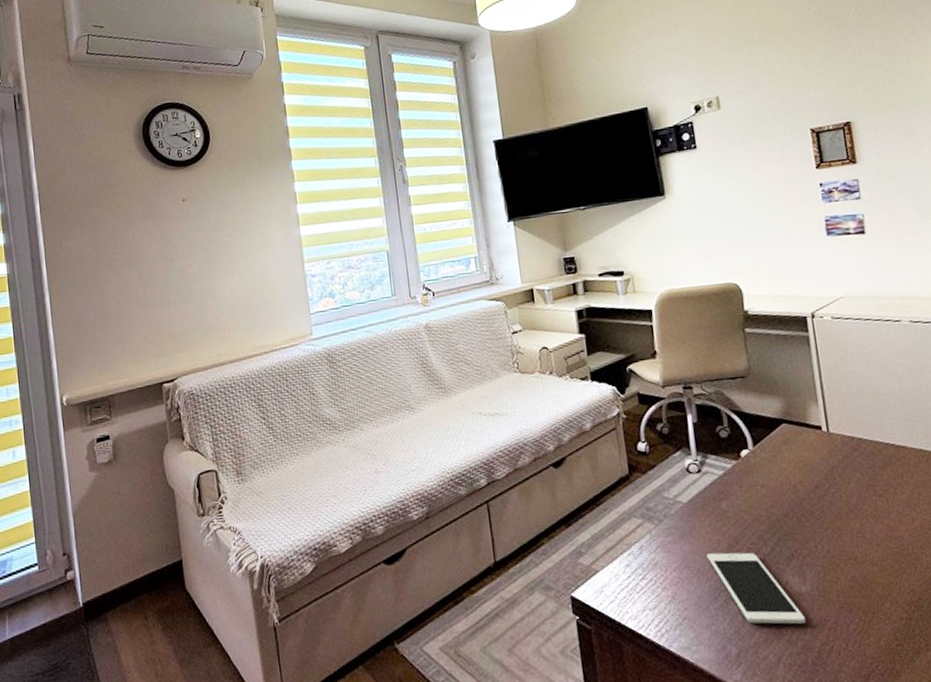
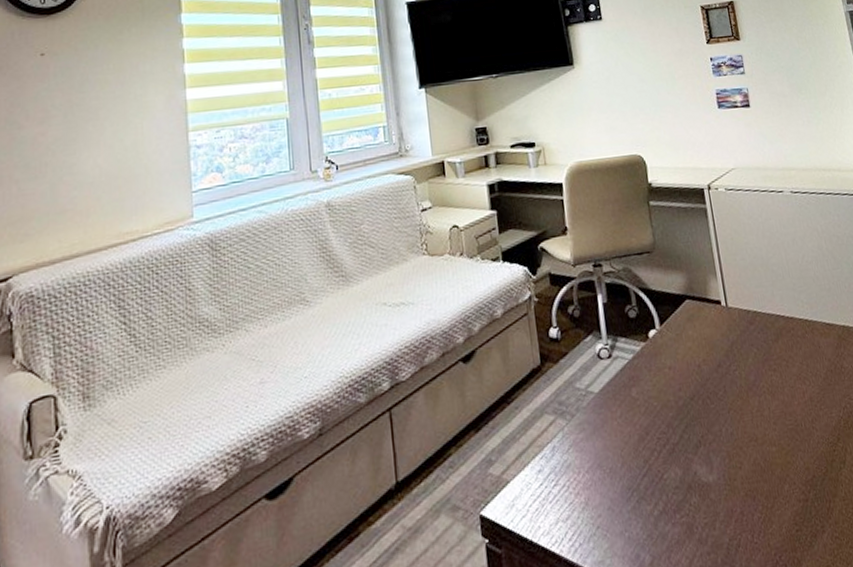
cell phone: present [706,552,807,624] -> none [618,443,715,525]

